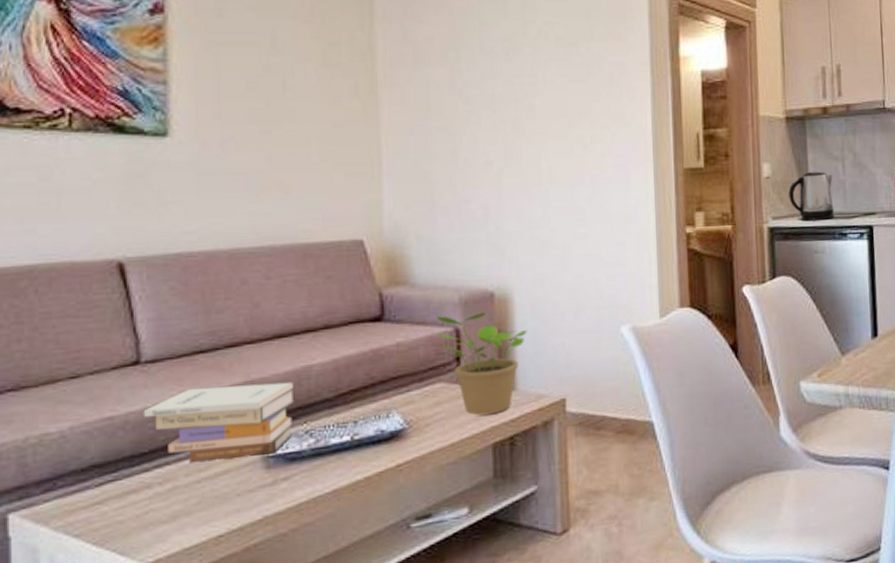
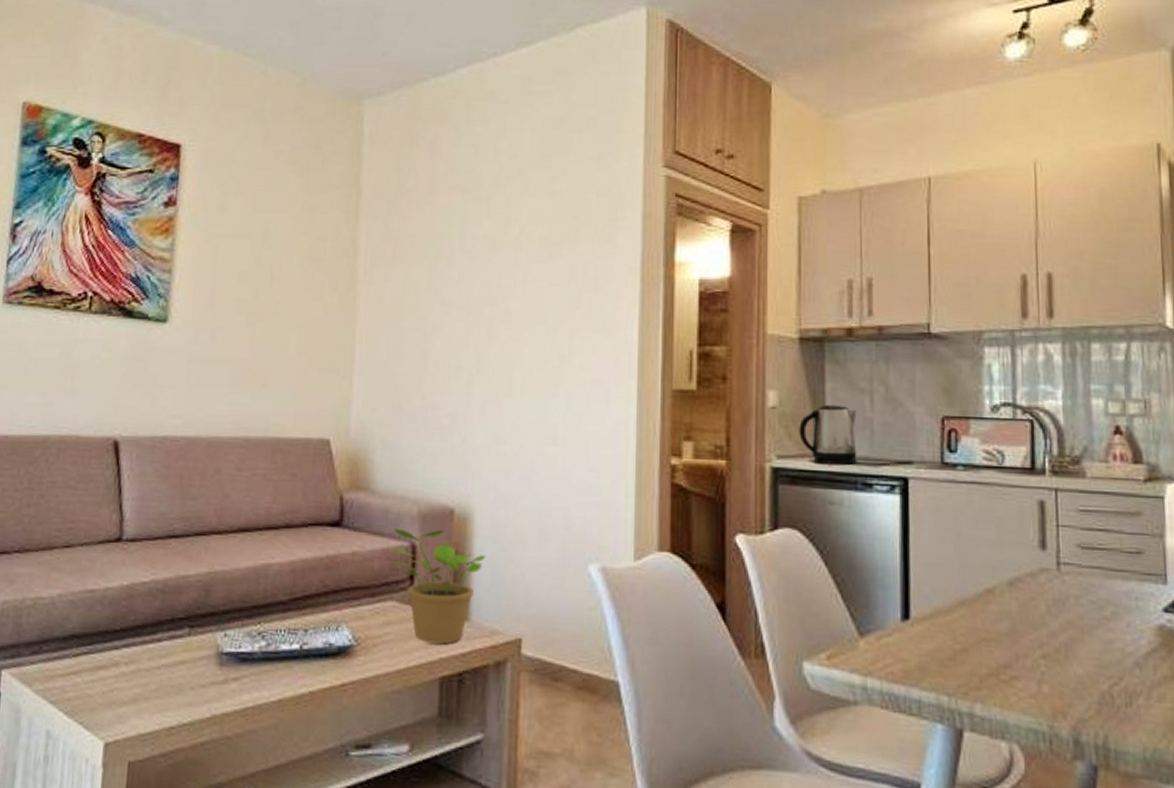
books: present [143,381,295,463] -> none [119,572,253,651]

